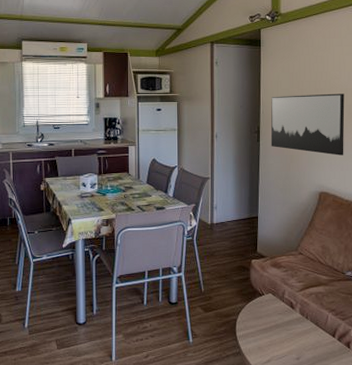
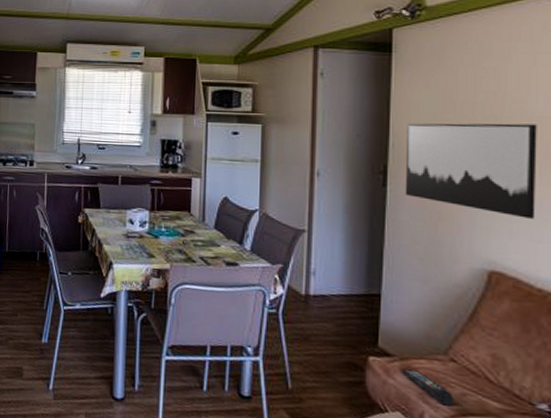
remote control: none [271,264,302,284] -> present [401,368,455,407]

